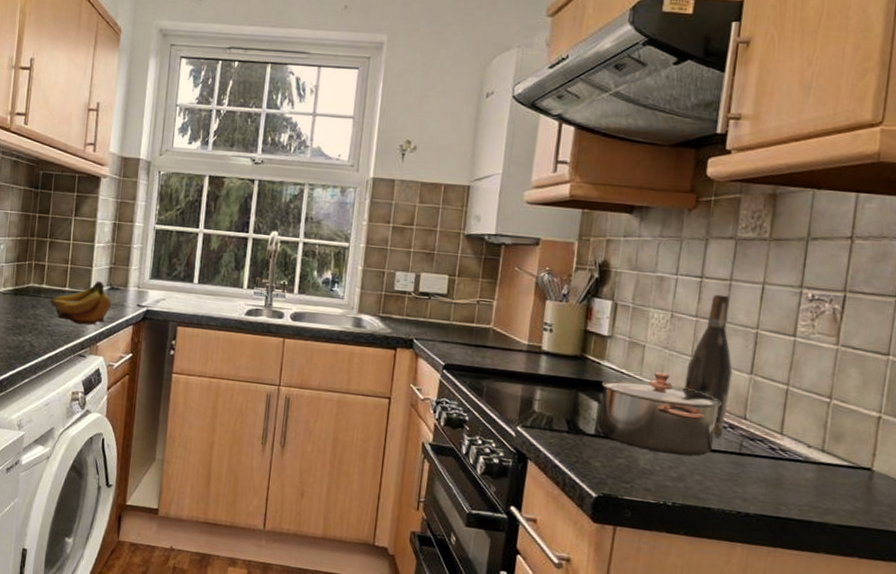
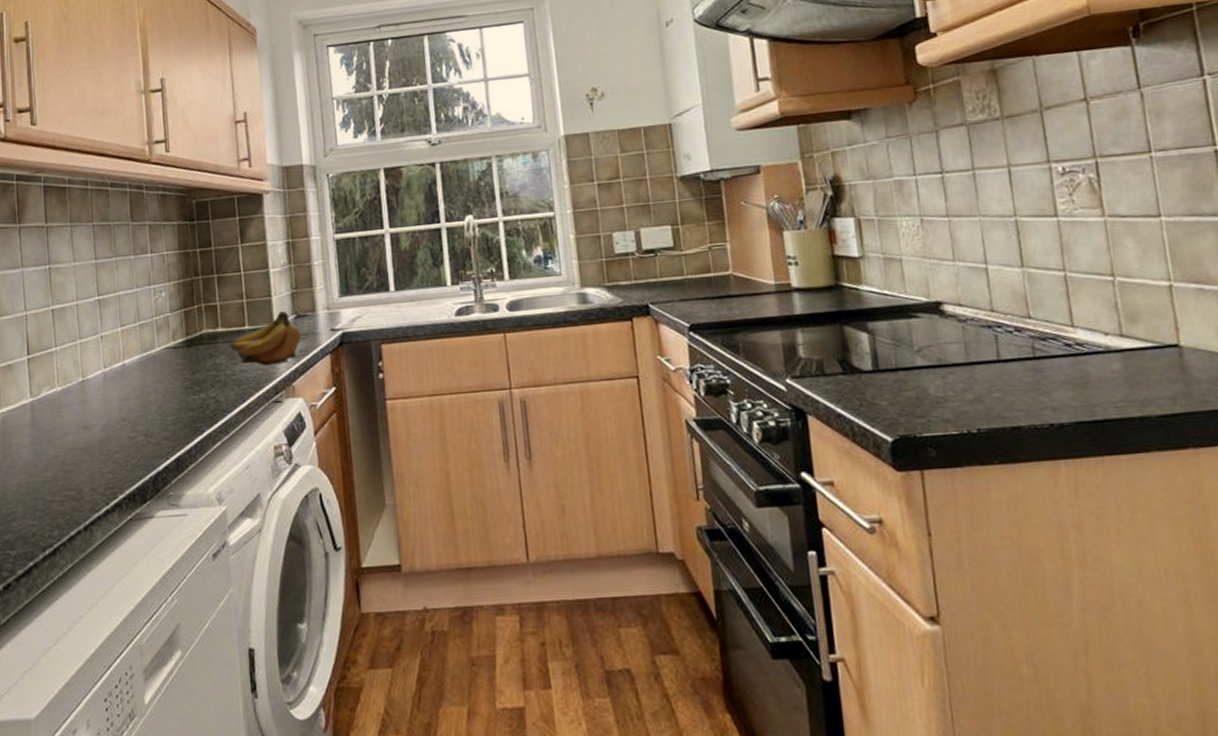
cooking pot: present [597,372,722,456] -> none [865,284,1004,376]
wine bottle: present [684,294,733,438] -> none [952,186,1011,345]

